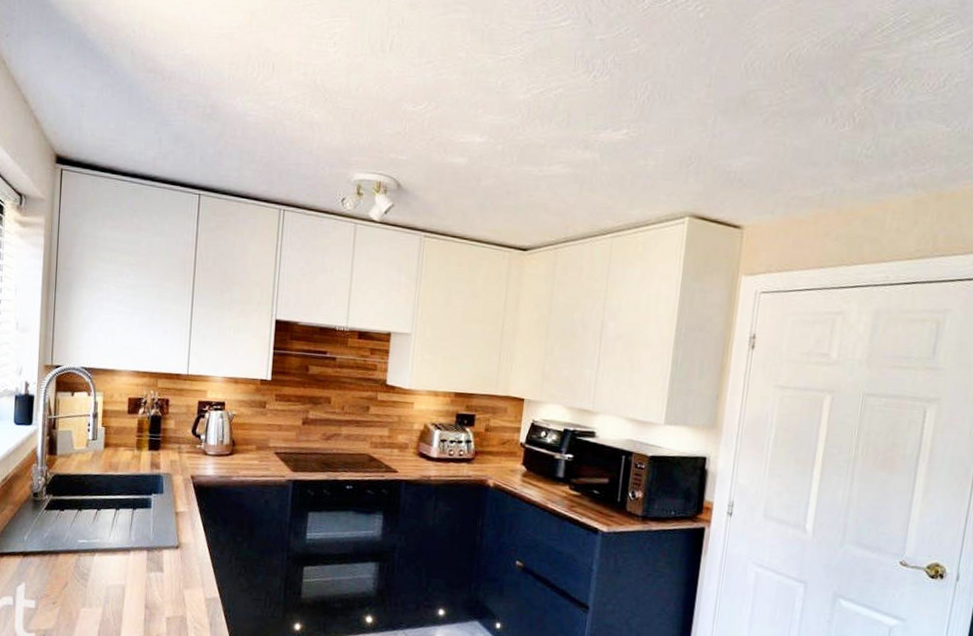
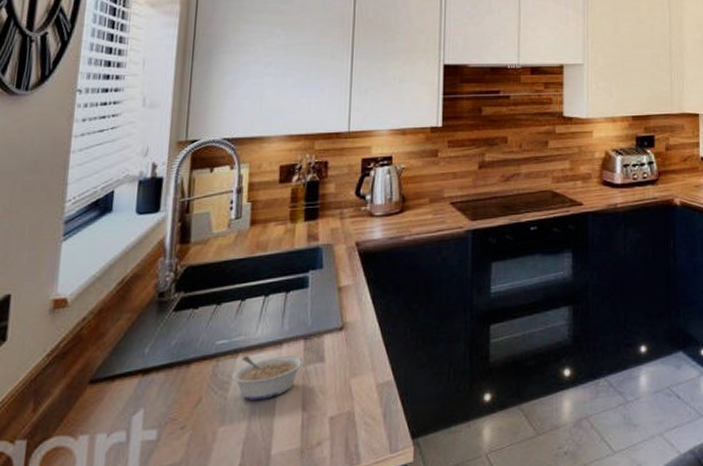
legume: none [90,556,148,594] -> present [232,356,305,401]

